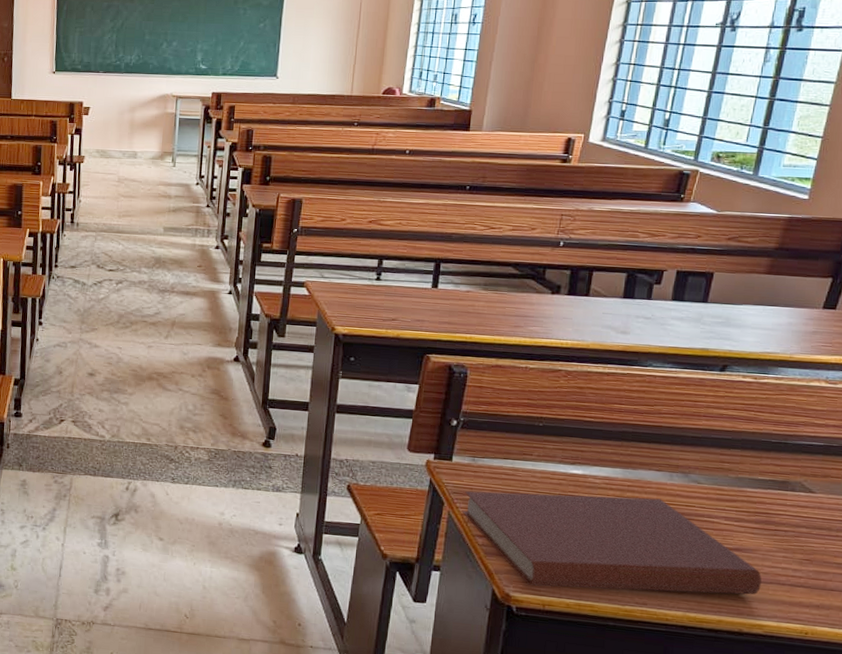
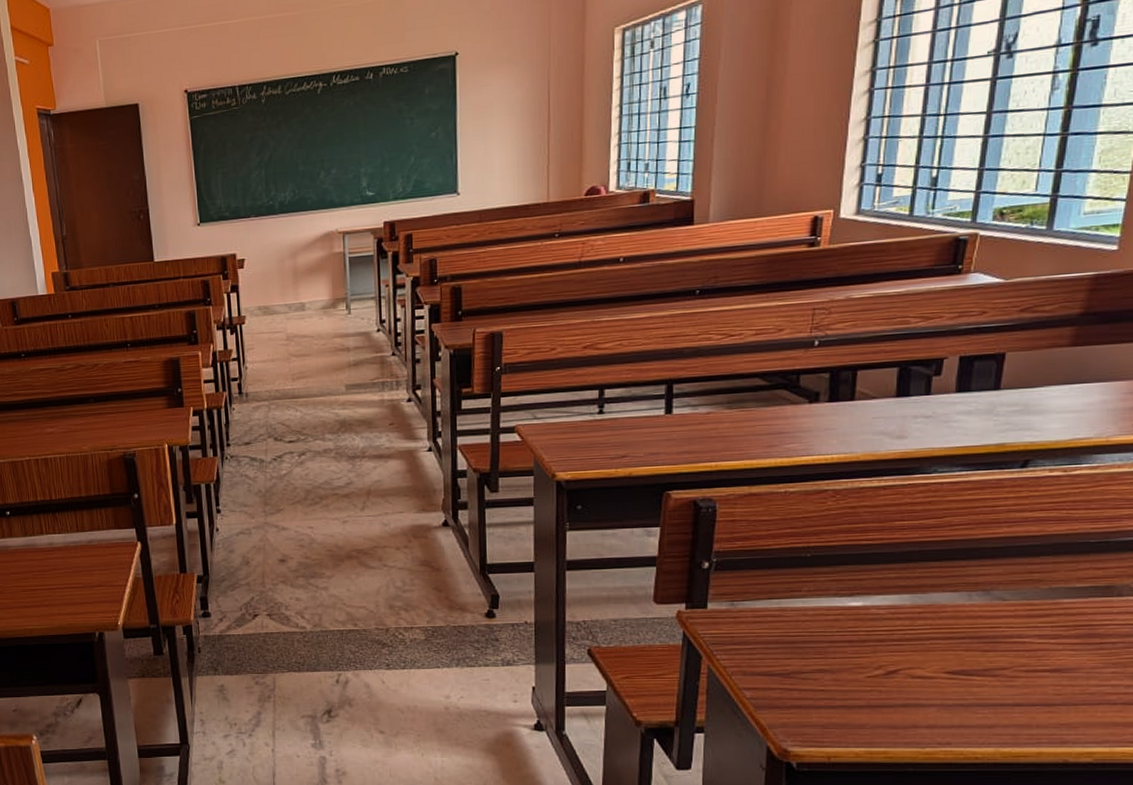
book: present [462,491,762,595] -> none [725,623,1087,737]

